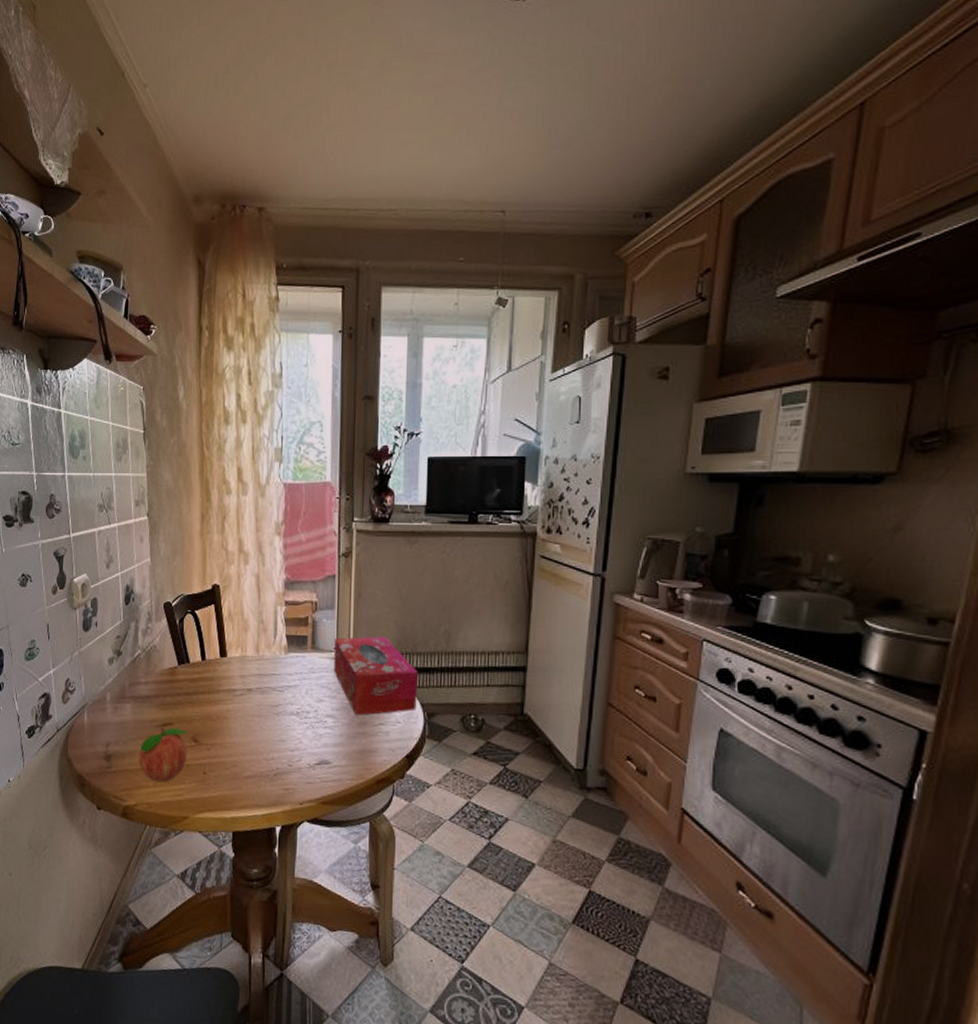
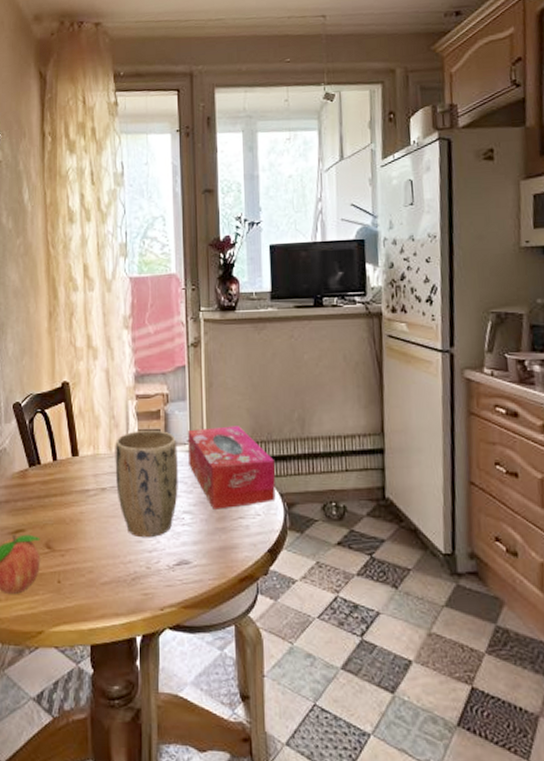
plant pot: none [261,635,324,738] -> present [115,429,178,538]

